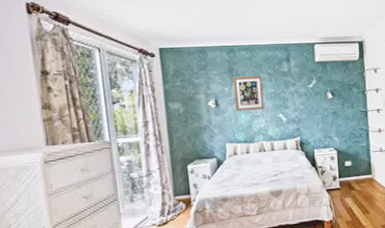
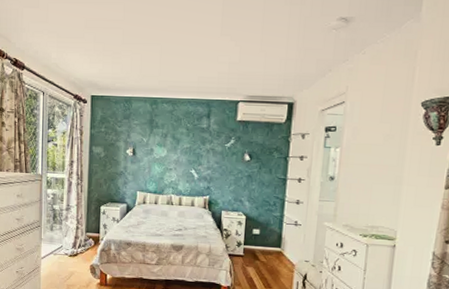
wall art: present [233,75,264,111] -> none [151,128,180,163]

